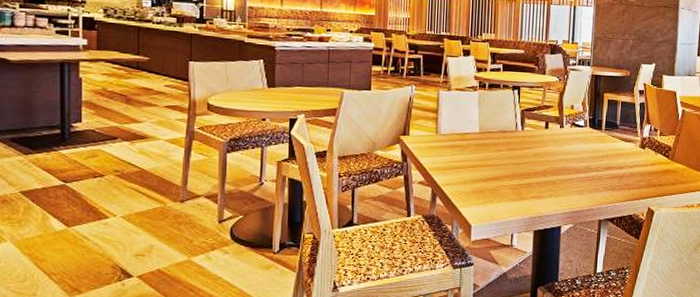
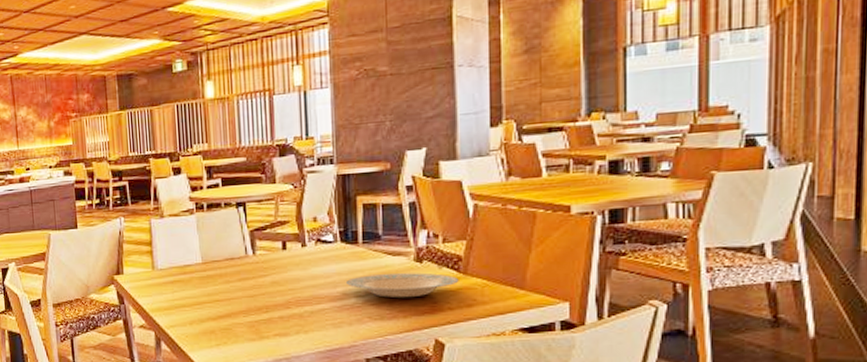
plate: none [590,155,668,175] -> present [345,272,459,298]

